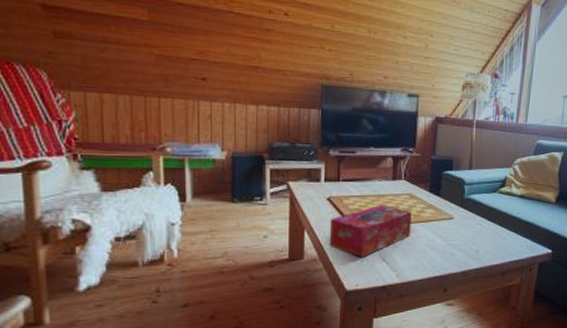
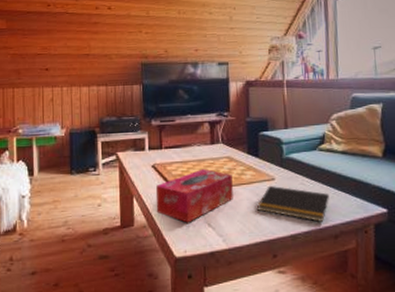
notepad: none [433,224,502,260] -> present [257,185,329,222]

